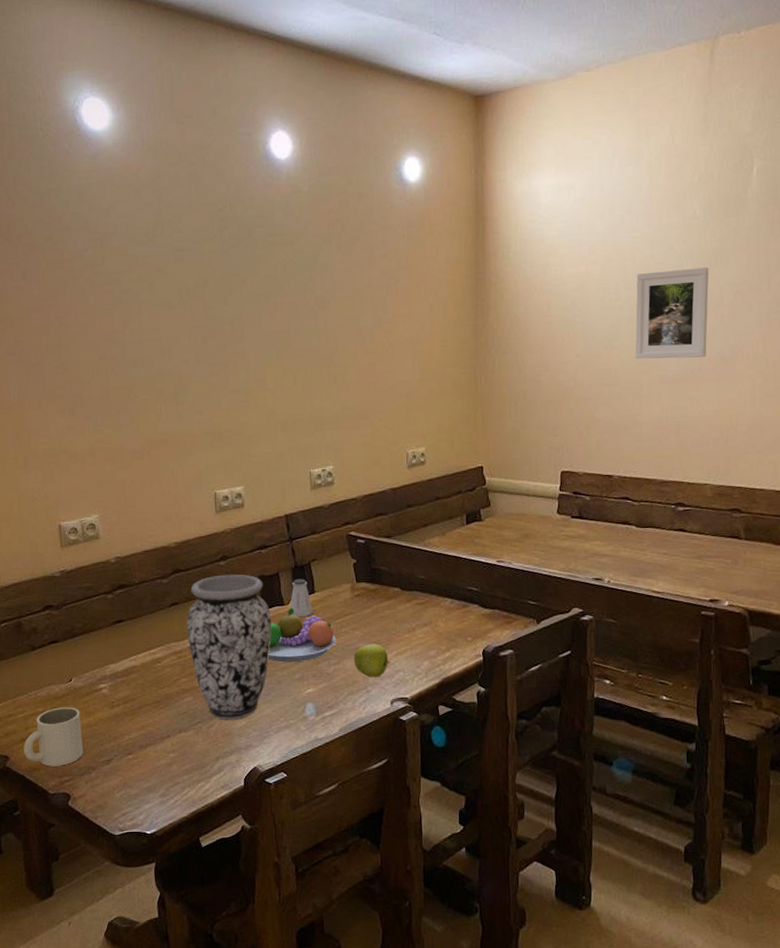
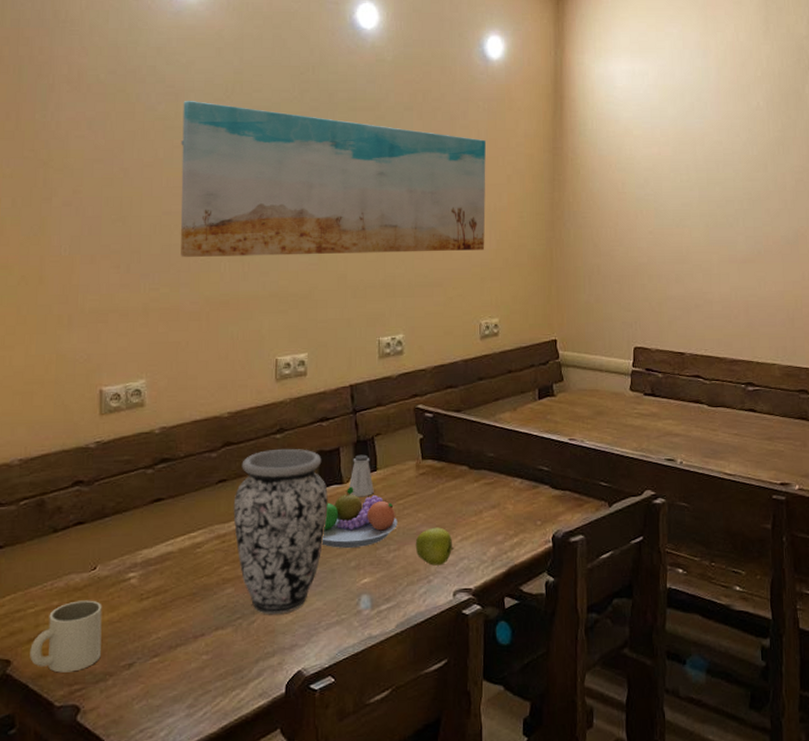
wall art: none [108,245,409,399] -> present [180,101,486,257]
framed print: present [635,267,709,359] -> none [705,155,773,240]

